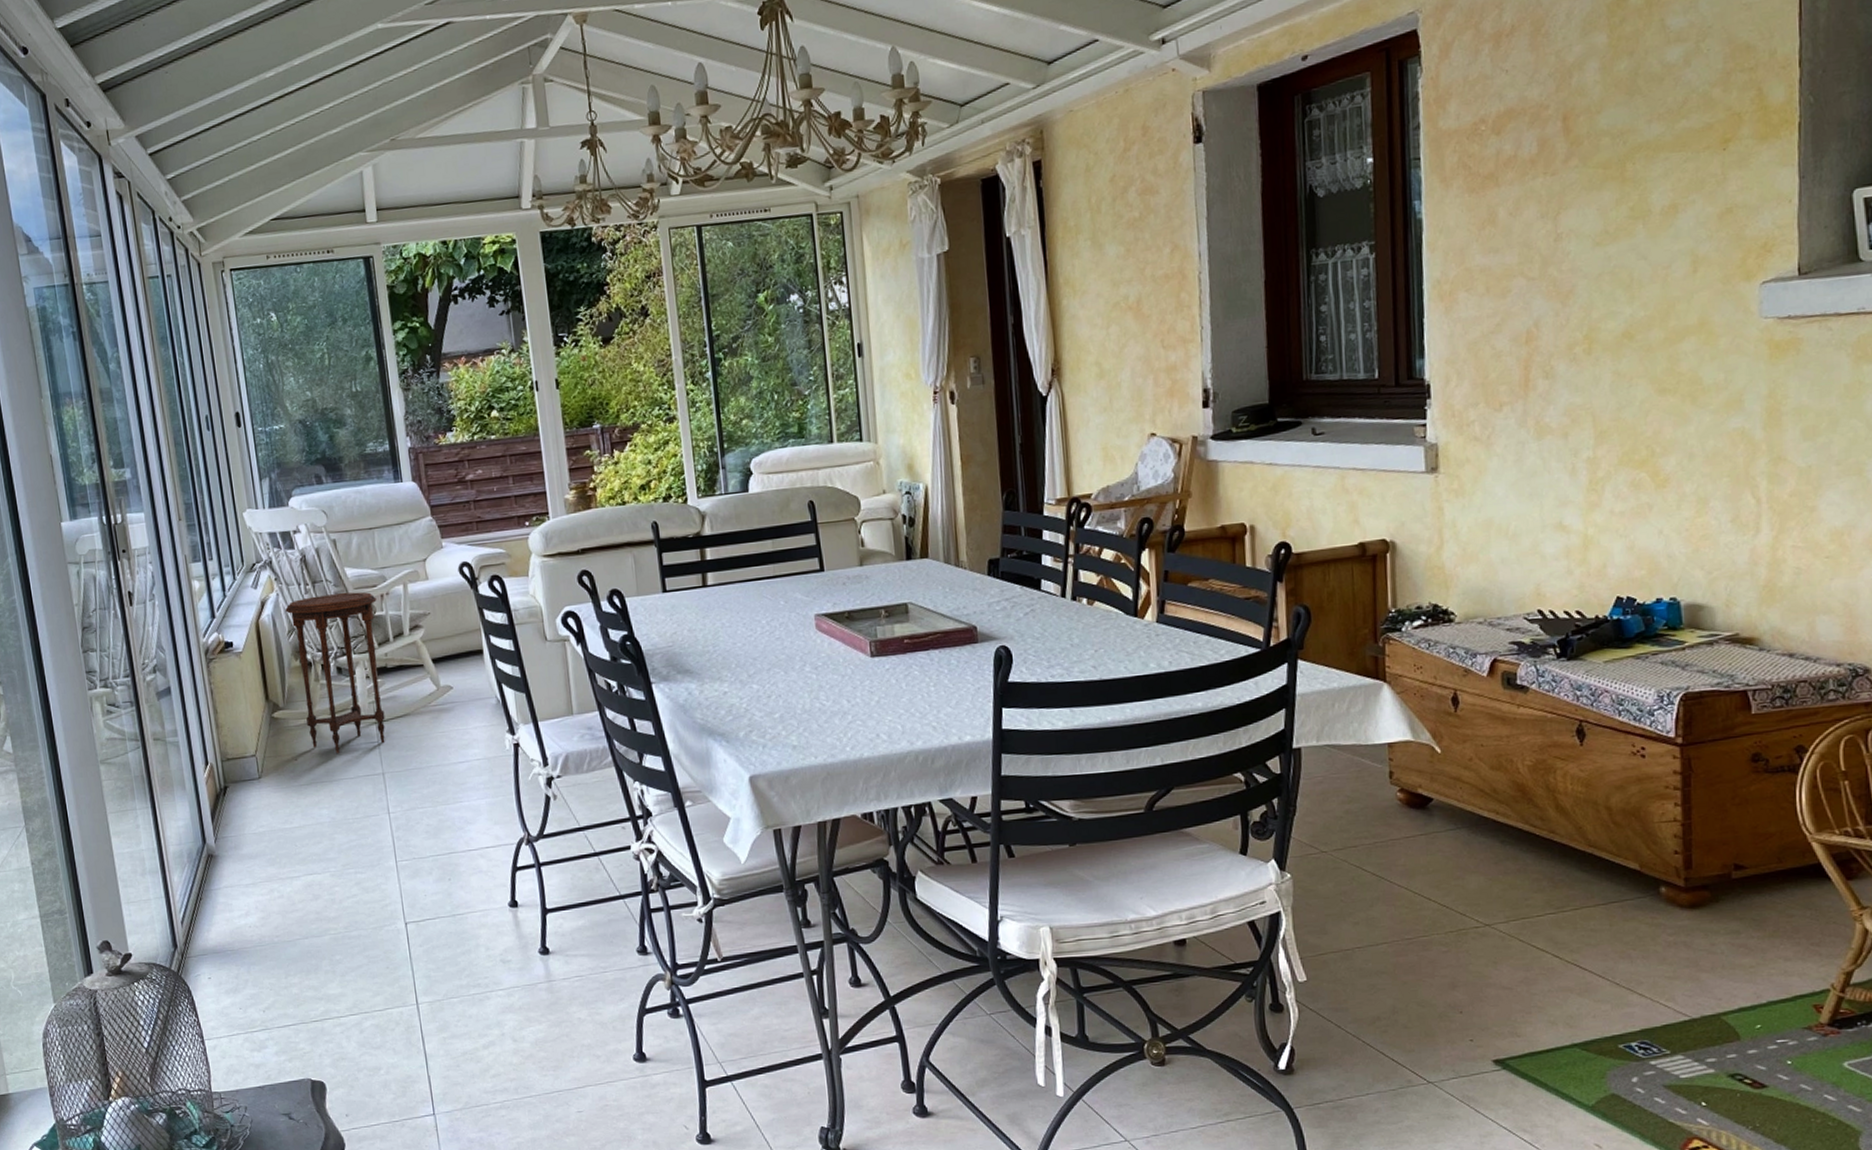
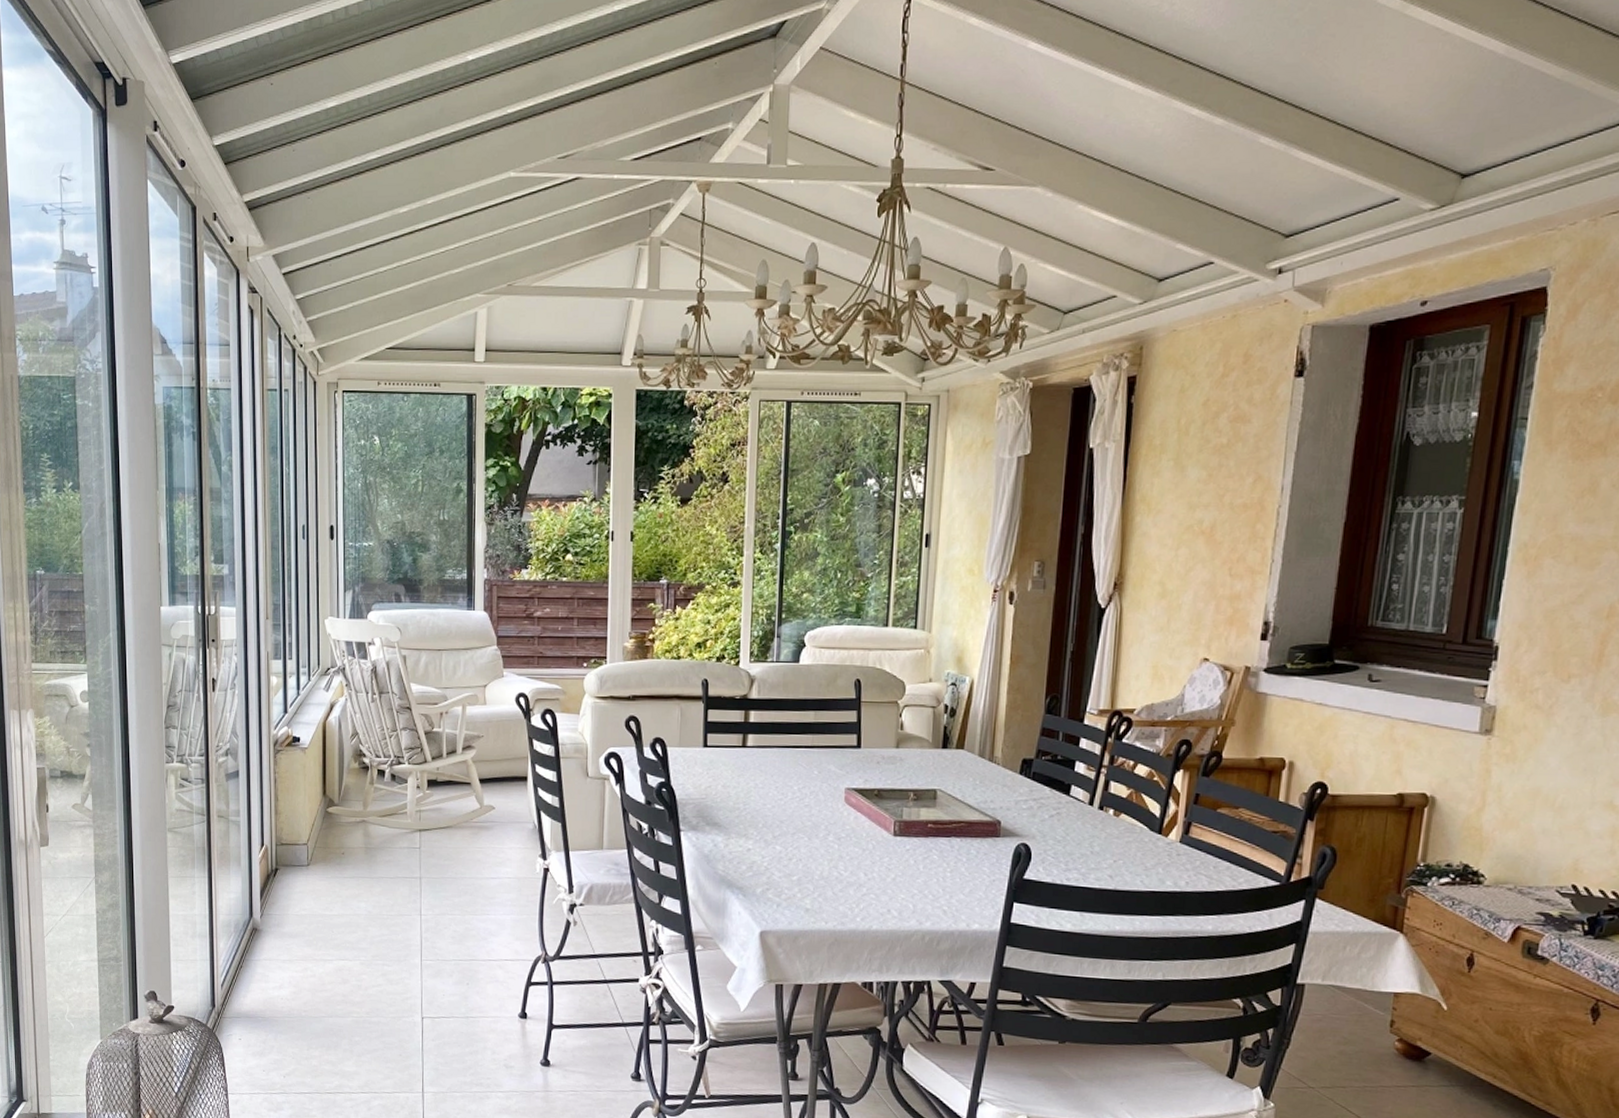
side table: present [285,591,385,753] -> none [351,706,436,853]

